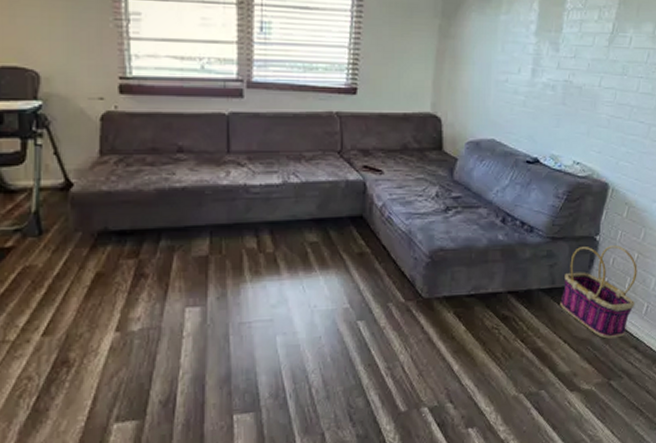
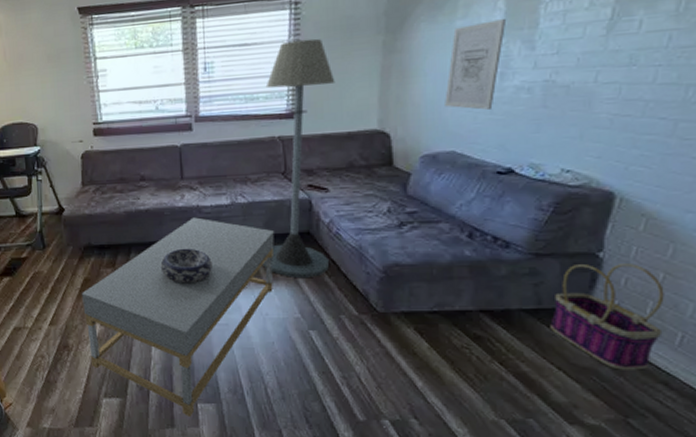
coffee table: none [90,198,328,432] -> present [81,217,275,417]
decorative bowl: none [197,233,258,275] -> present [160,248,212,283]
floor lamp: none [314,11,394,266] -> present [263,38,335,279]
wall art: none [488,20,540,102] -> present [445,19,507,110]

